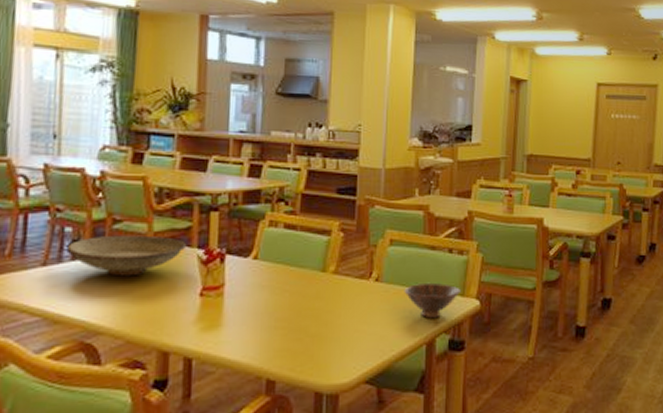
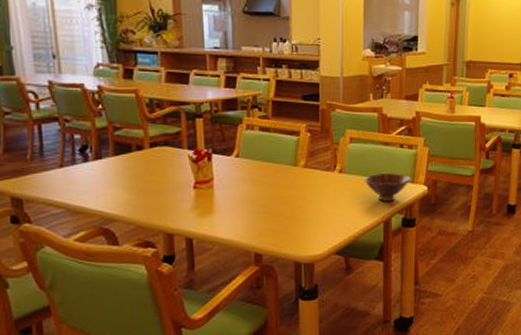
decorative bowl: present [66,235,187,277] -> none [78,139,179,175]

